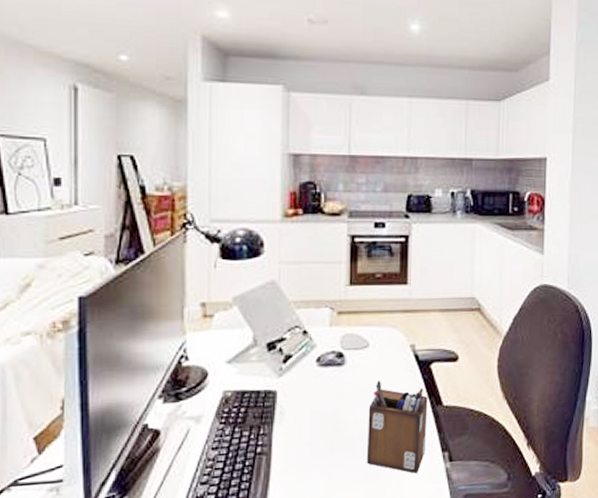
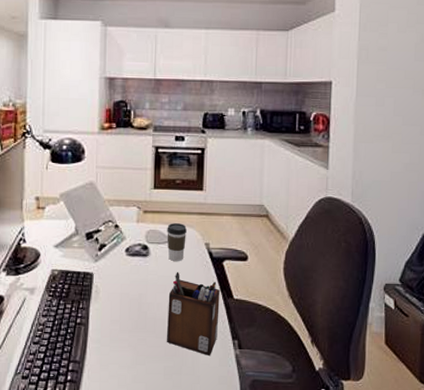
coffee cup: none [366,324,389,368] -> present [167,223,187,261]

